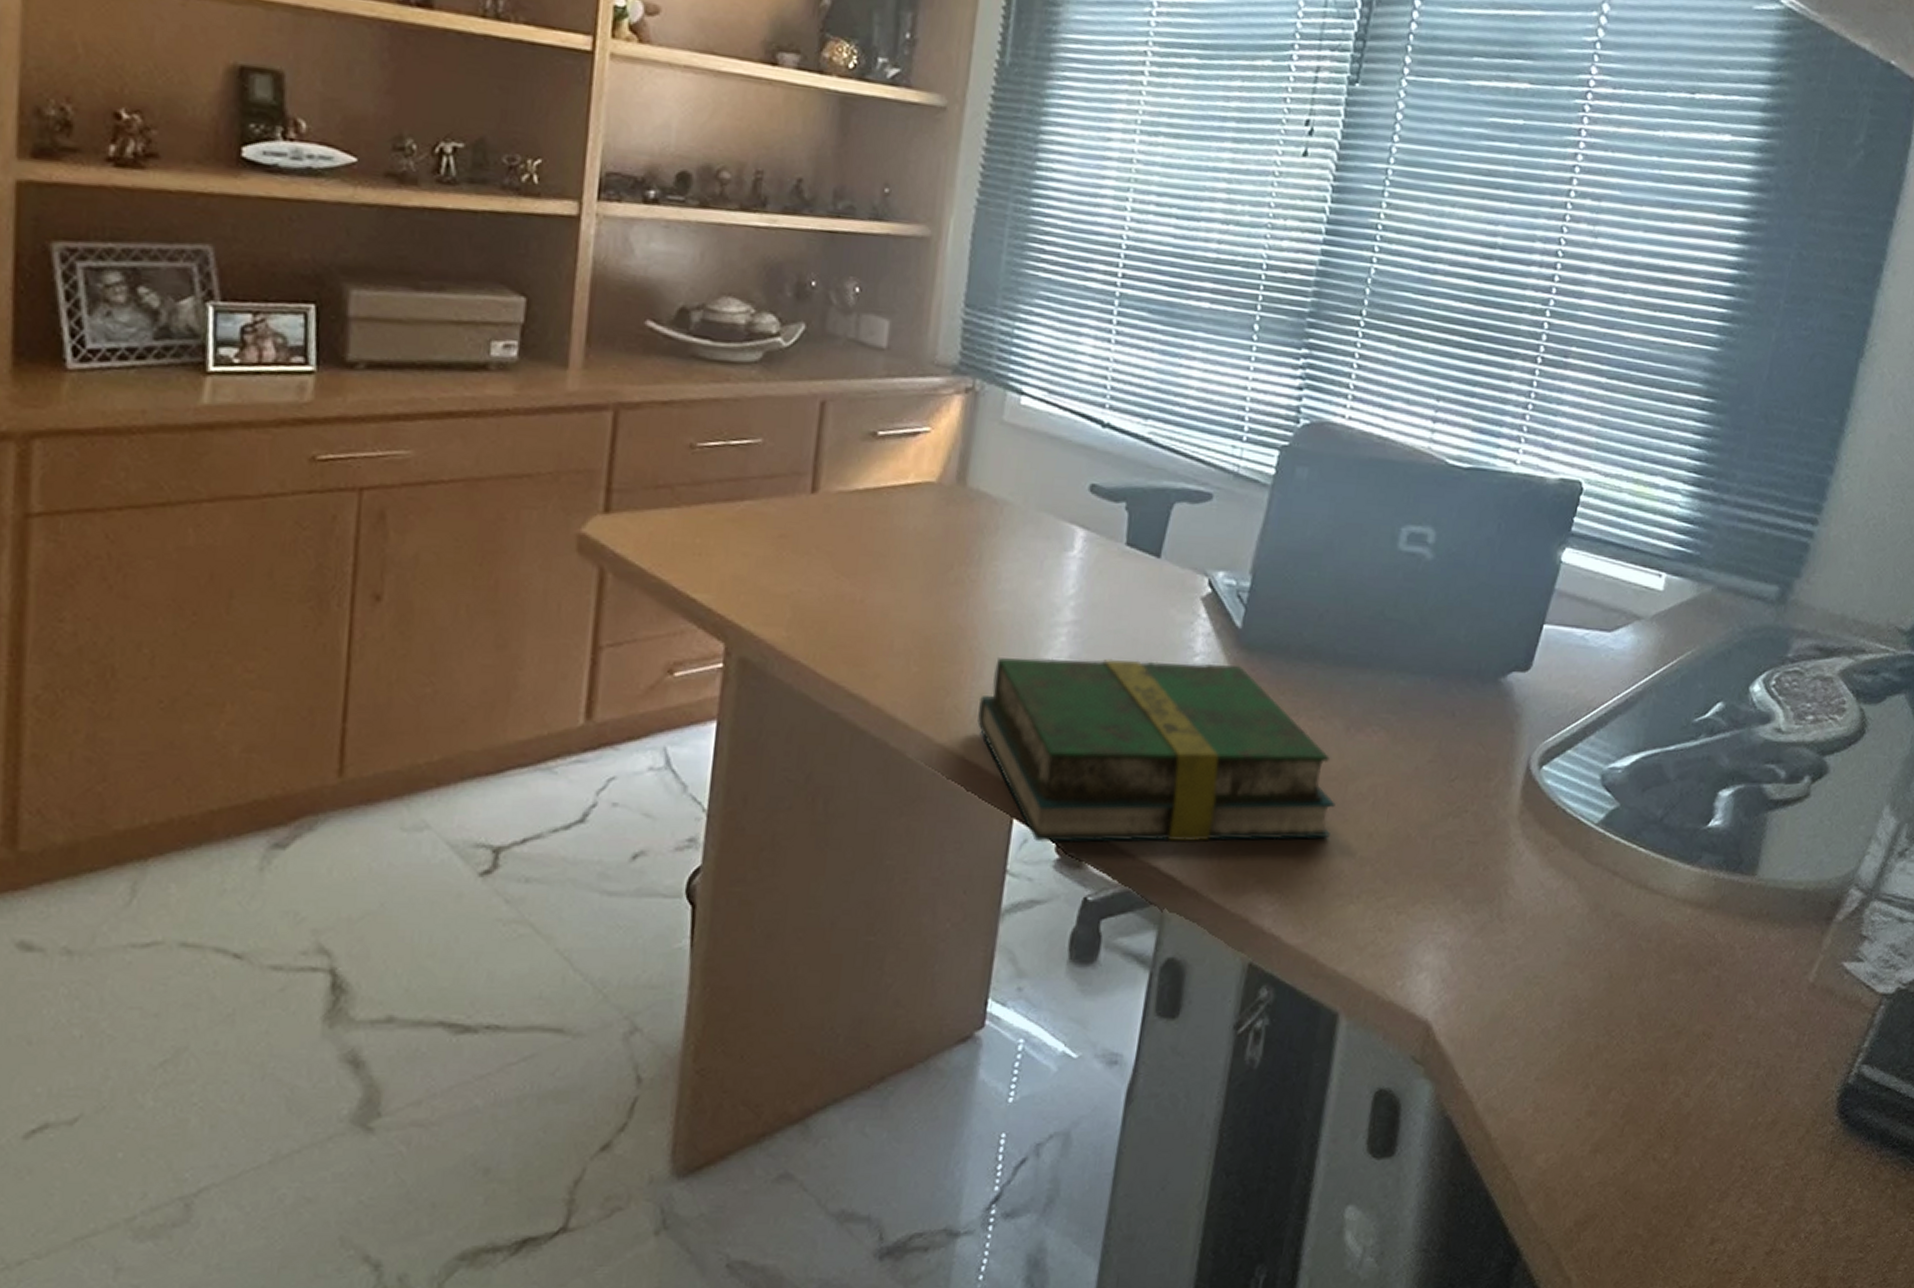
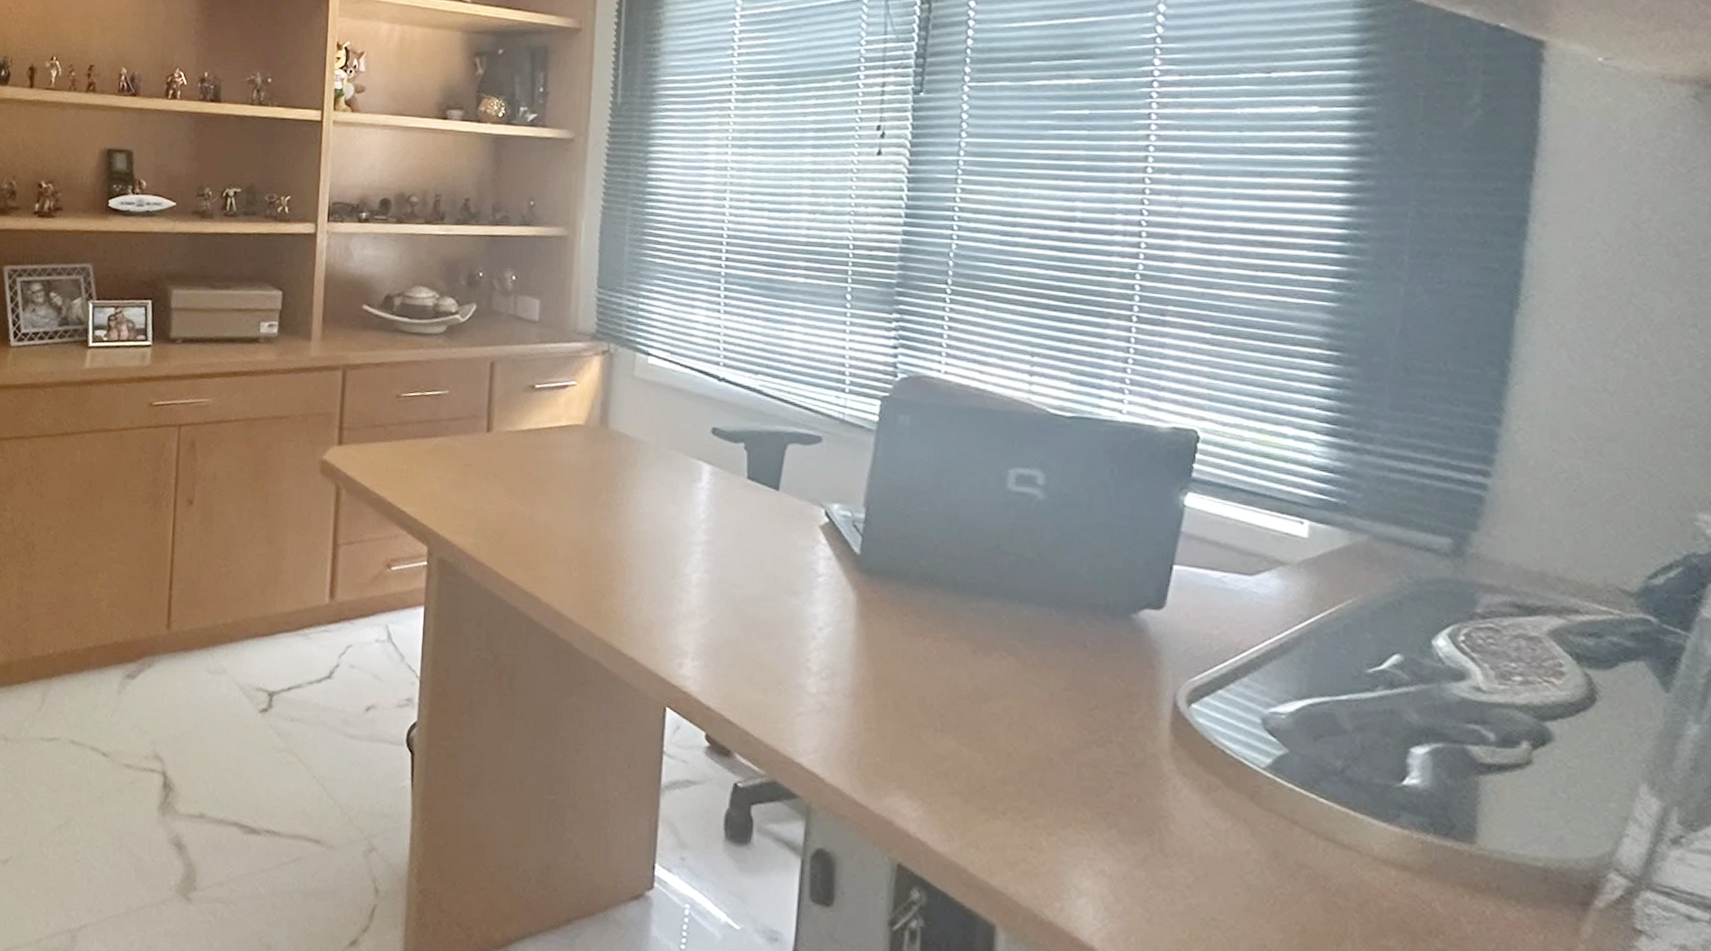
book: present [977,658,1336,843] -> none [630,569,970,753]

